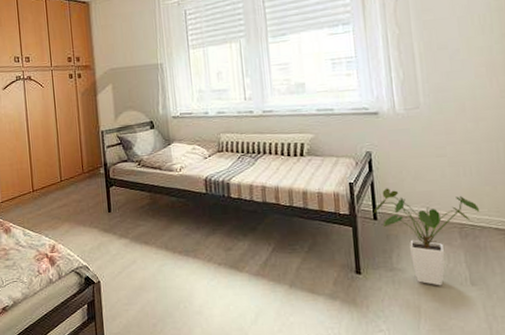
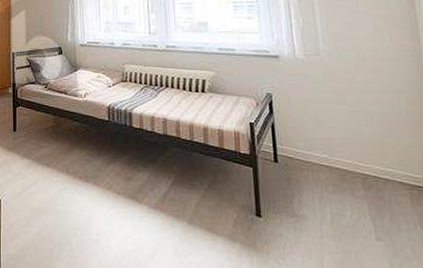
house plant: present [374,188,479,286] -> none [275,131,382,238]

